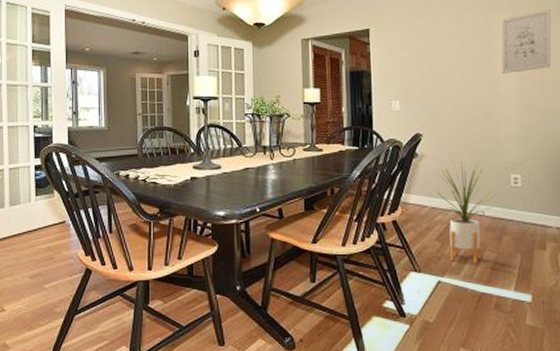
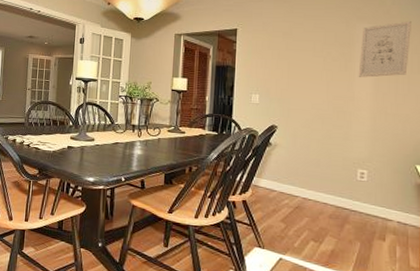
house plant: present [437,161,496,264] -> none [286,153,342,247]

